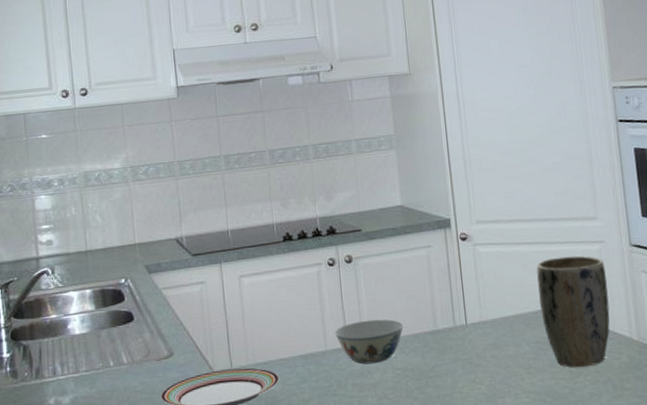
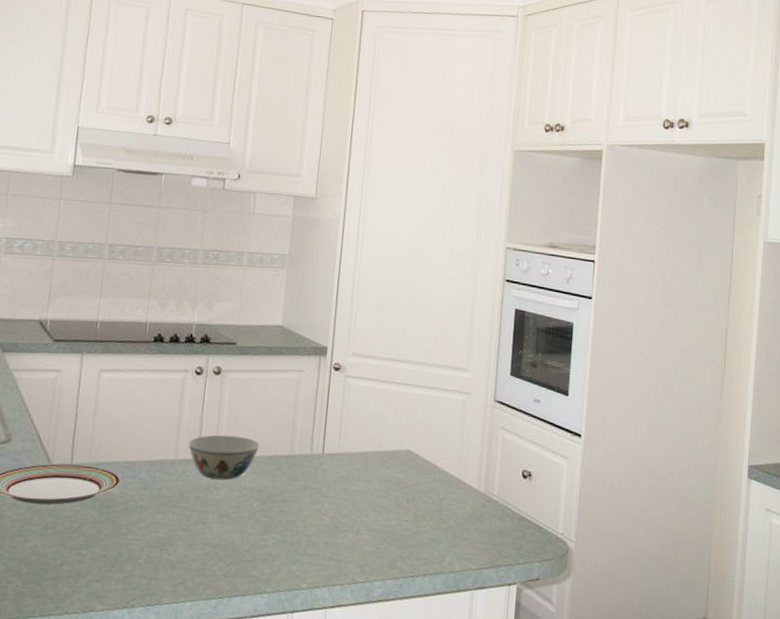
plant pot: present [536,255,610,368] -> none [398,401,467,513]

